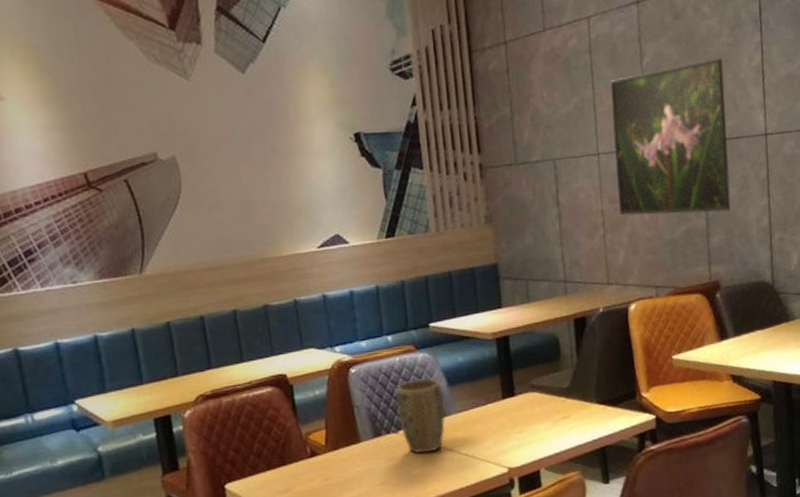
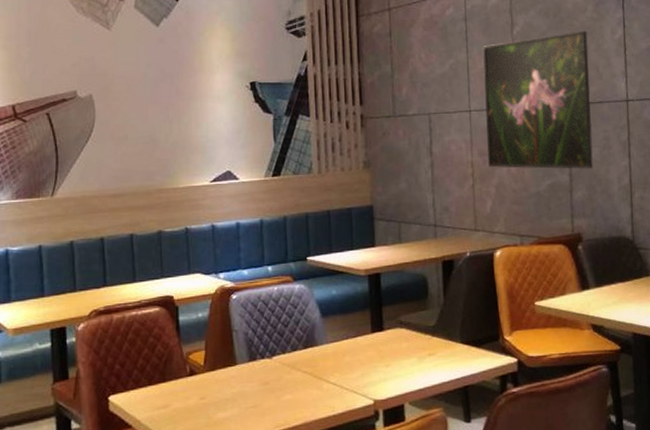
plant pot: present [396,379,446,454] -> none [273,308,317,380]

